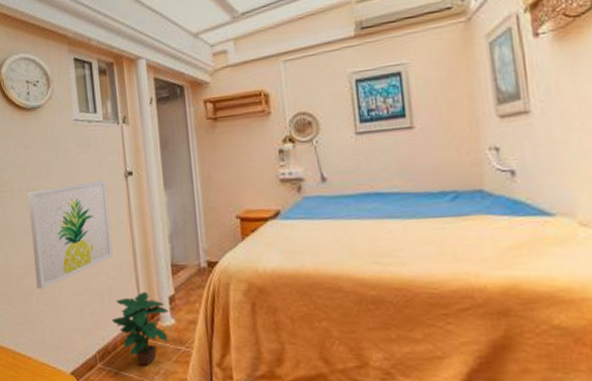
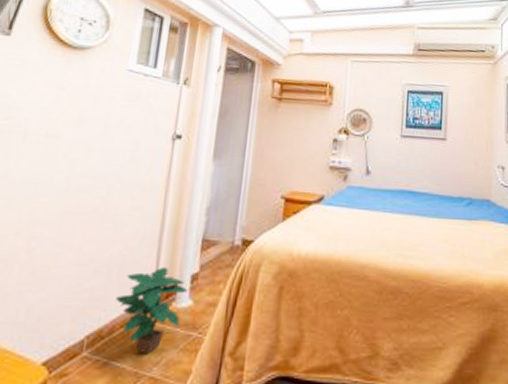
wall art: present [27,181,113,290] -> none [25,137,149,256]

